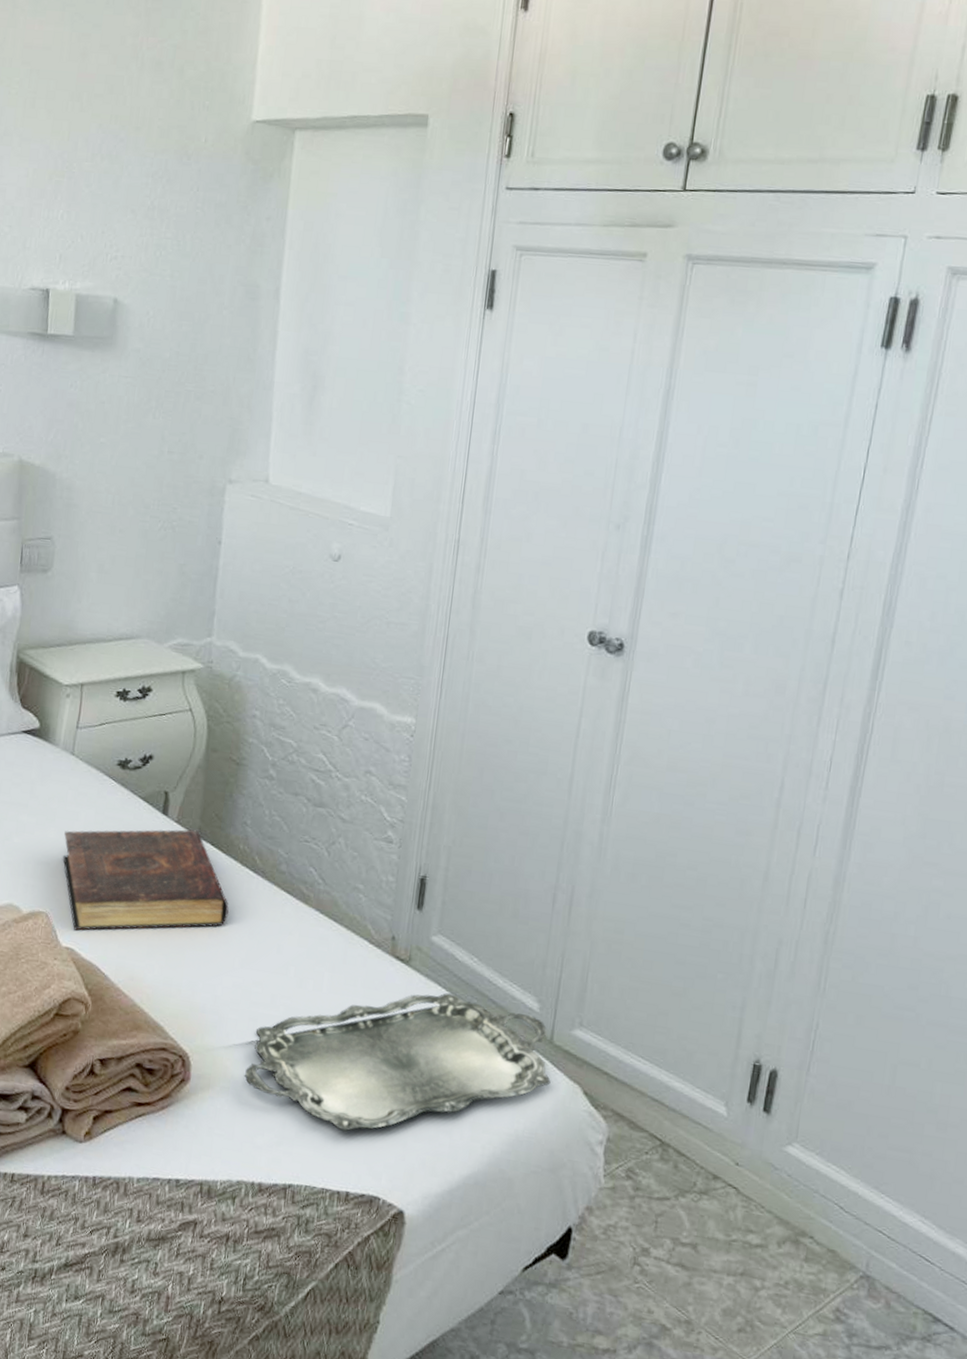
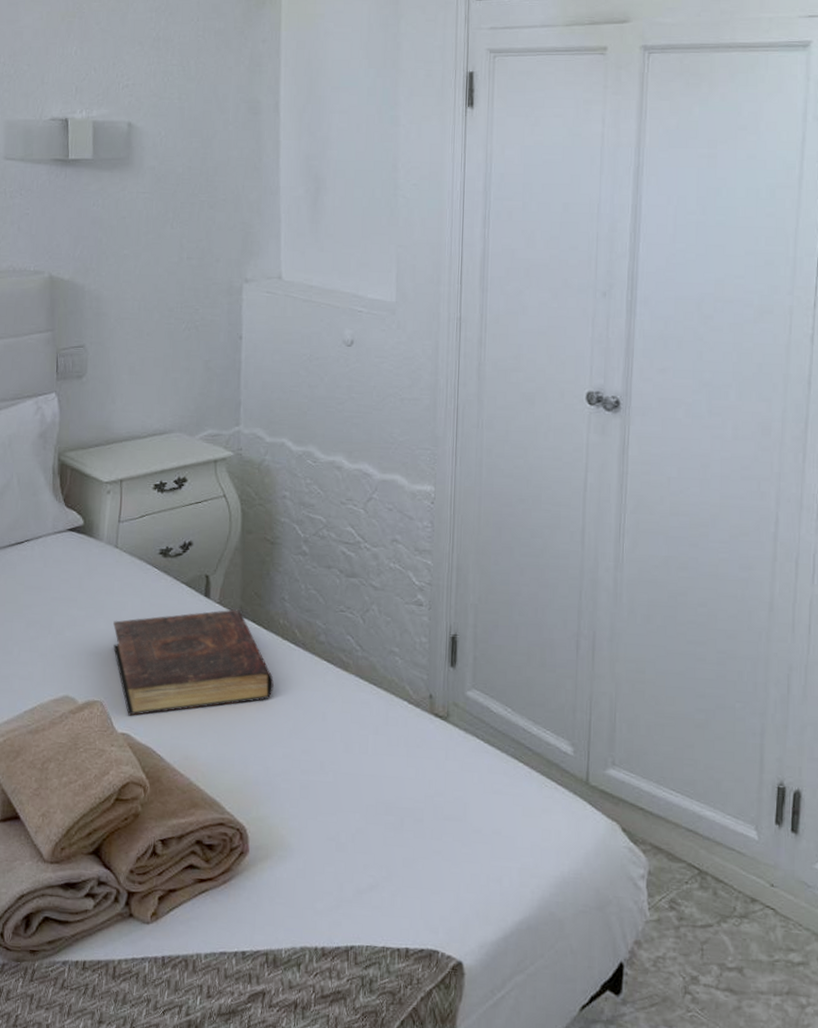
serving tray: present [244,993,551,1132] -> none [300,745,590,889]

